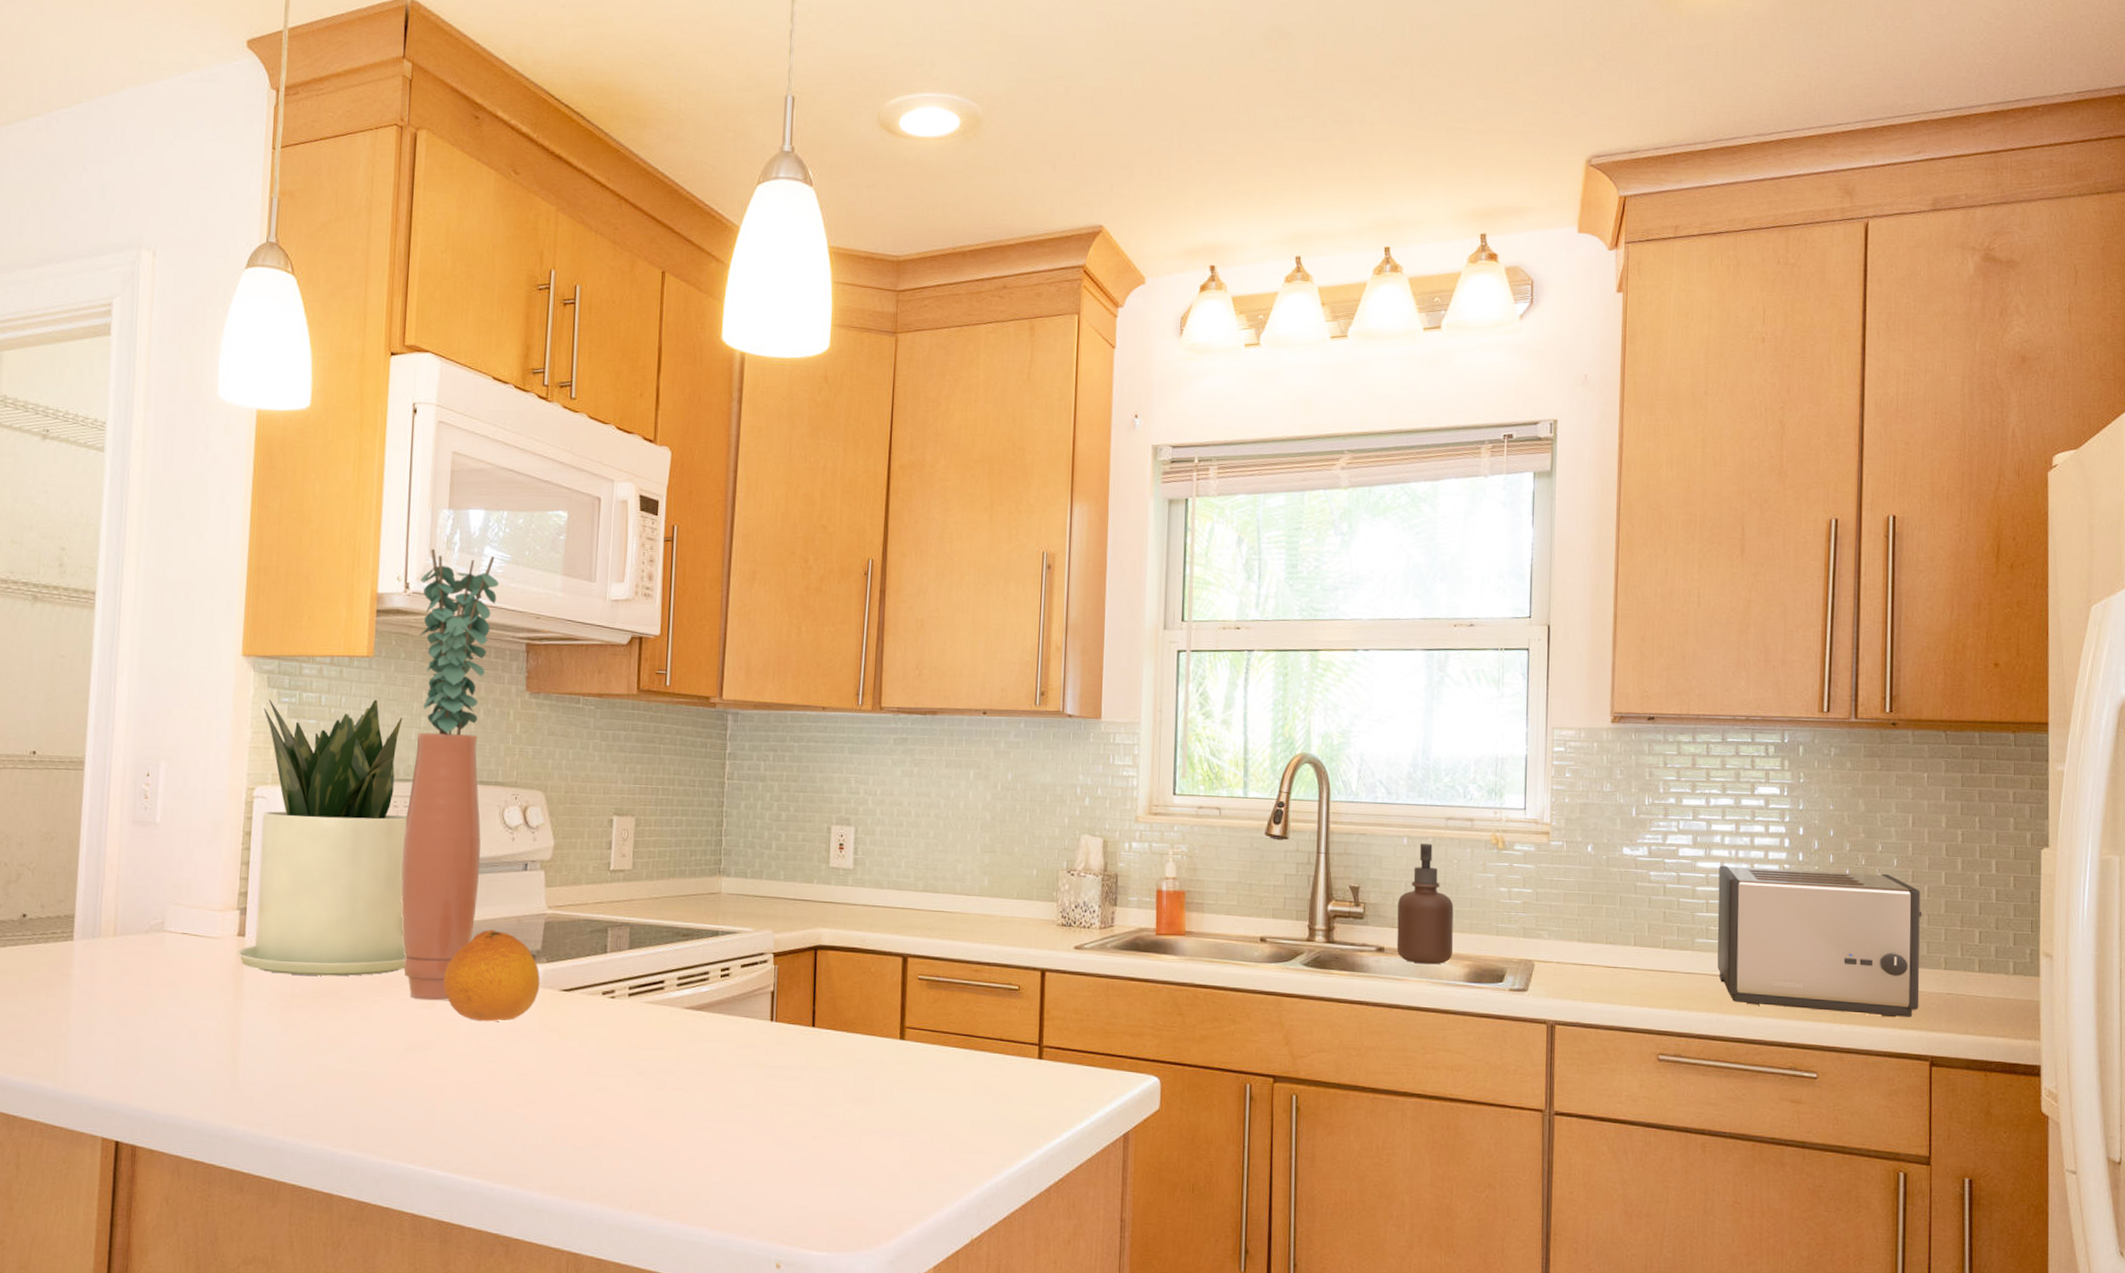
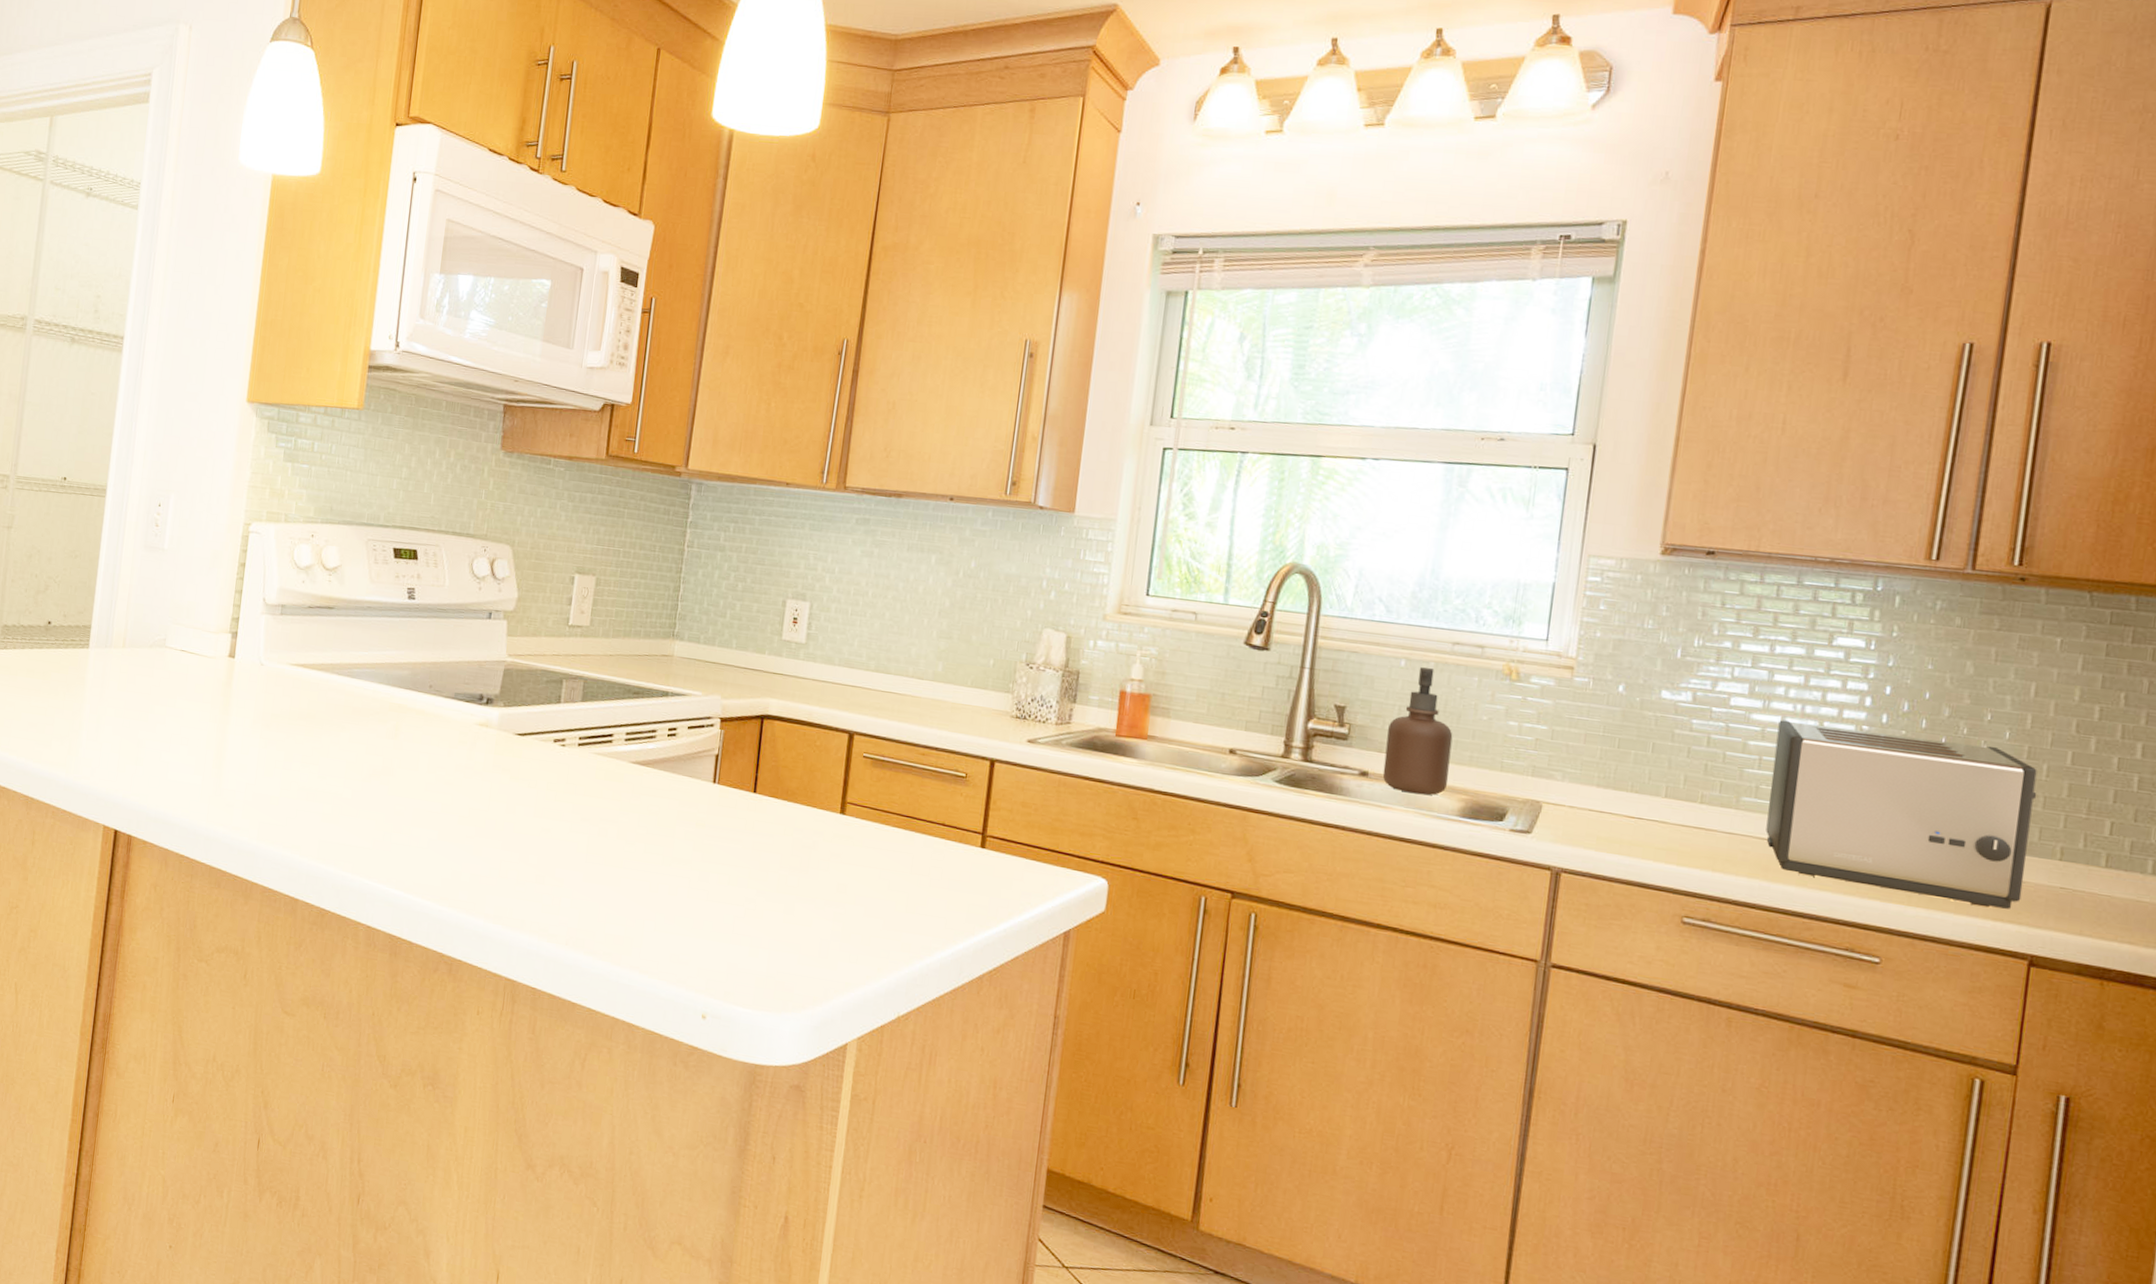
planter: present [236,699,407,976] -> none [226,443,386,703]
vase: present [400,548,499,1001] -> none [372,310,482,733]
fruit: present [443,929,540,1022] -> none [407,671,497,758]

